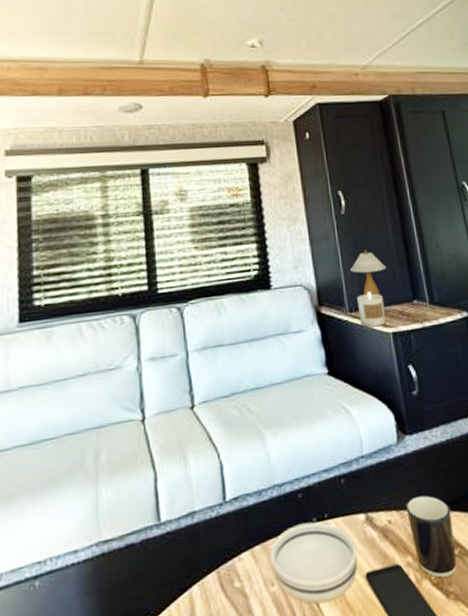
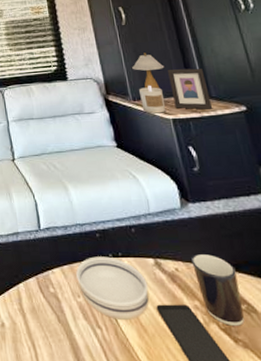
picture frame: none [390,268,434,319] -> present [168,68,212,110]

